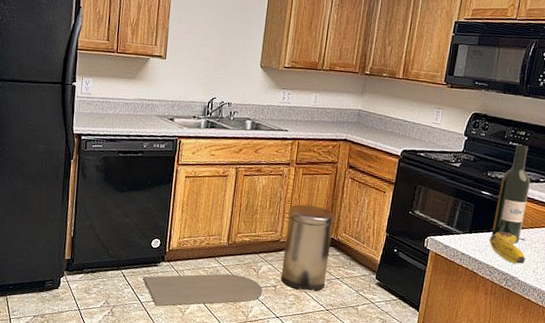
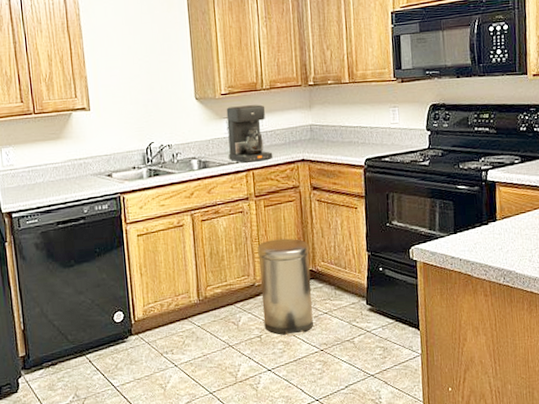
door mat: present [144,273,263,307] -> none [113,332,248,388]
coffee maker: none [280,80,321,134] -> present [226,104,273,163]
fruit: present [489,231,526,264] -> none [476,224,518,257]
wine bottle: present [492,144,531,244] -> none [475,128,508,235]

